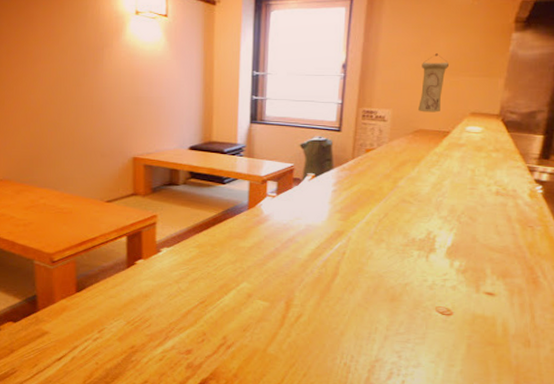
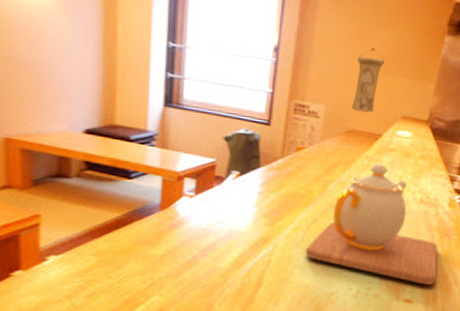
teapot: none [378,159,521,278] -> present [305,164,438,285]

